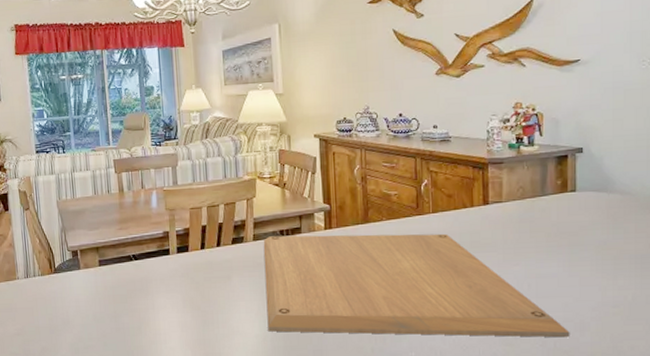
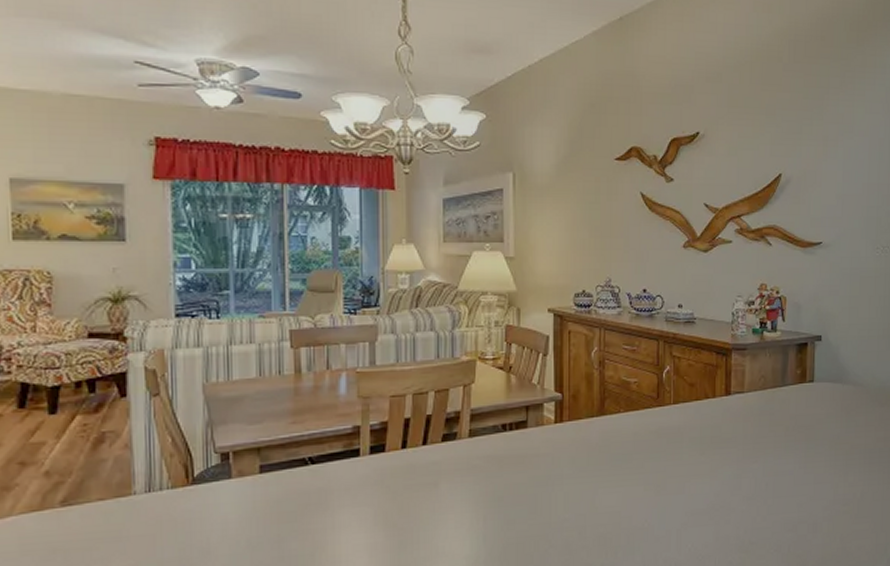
chopping board: present [264,233,570,338] -> none [481,427,803,551]

